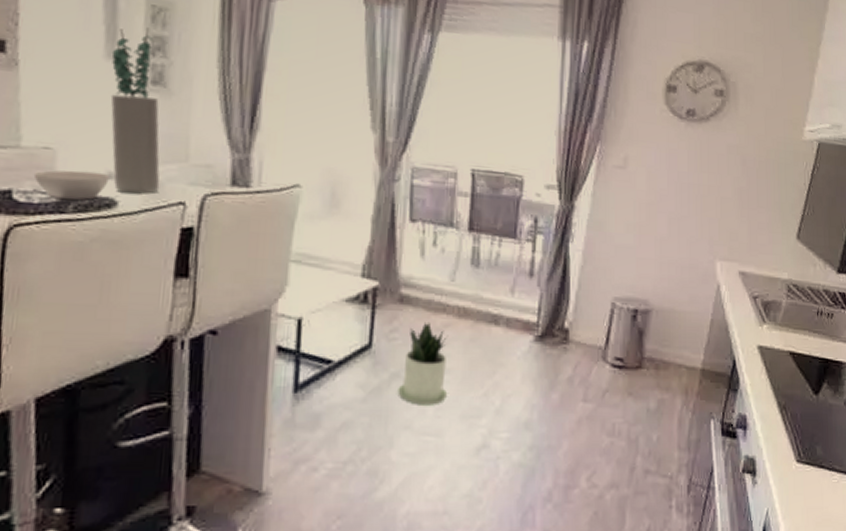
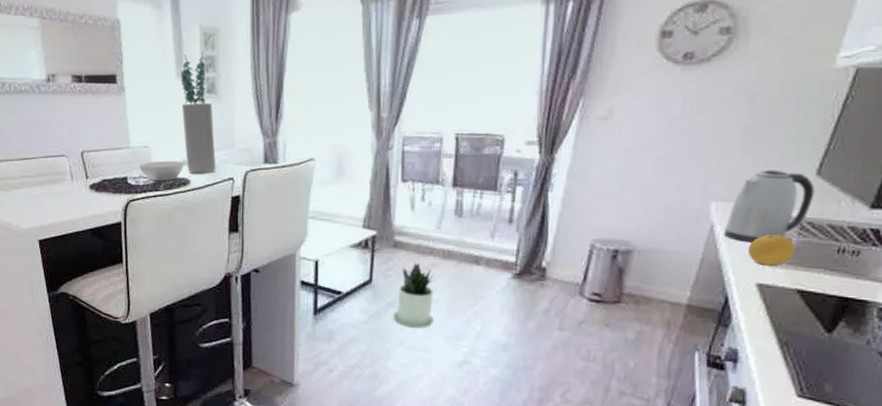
kettle: none [728,231,797,304] -> present [723,170,815,243]
fruit: none [748,296,786,327] -> present [747,235,796,266]

